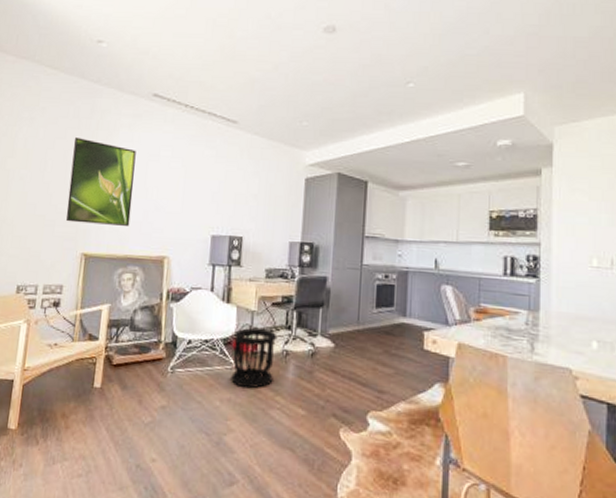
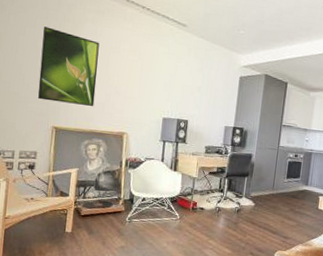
wastebasket: present [231,328,278,389] -> none [176,190,213,235]

